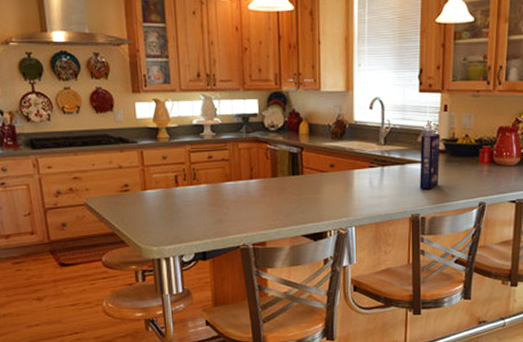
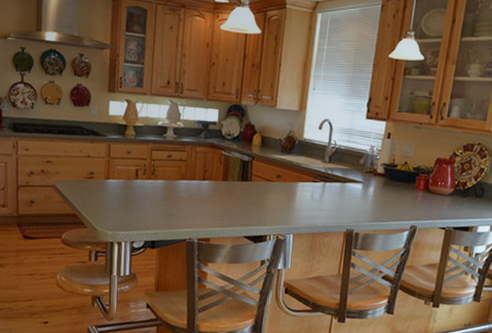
cereal box: present [419,133,440,190] -> none [357,157,381,208]

